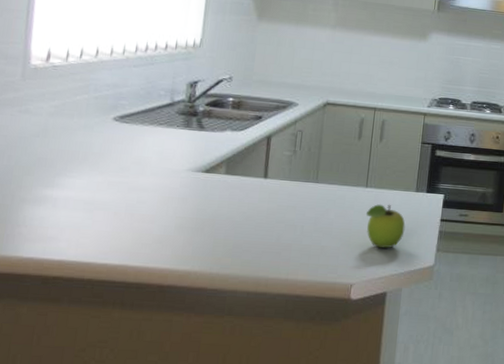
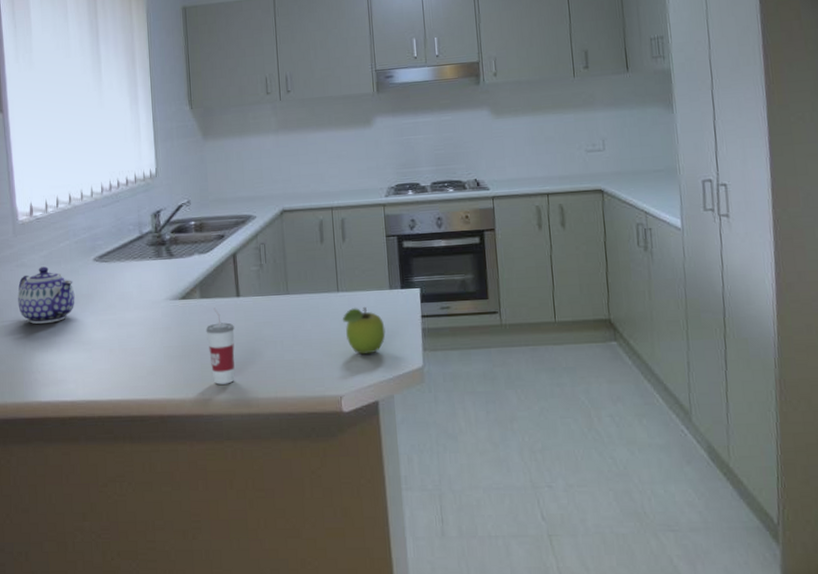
teapot: none [13,117,85,177] -> present [17,266,75,324]
cup: none [224,185,256,261] -> present [205,307,235,385]

